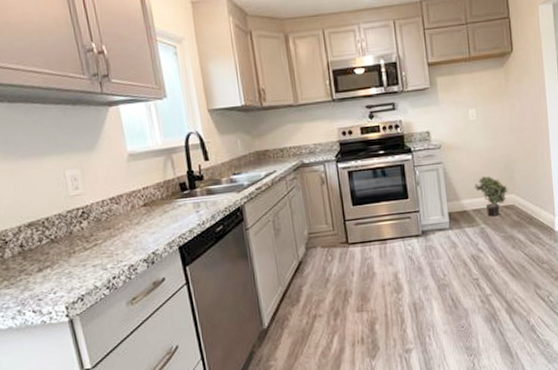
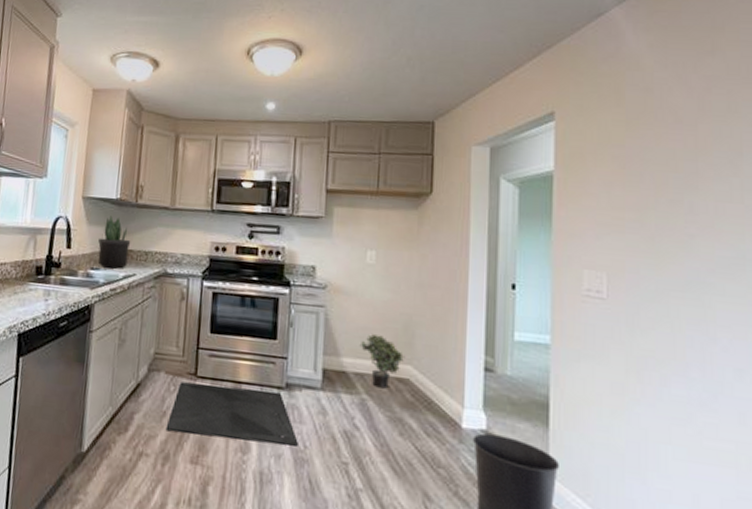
planter: none [234,122,266,171] -> present [98,215,131,269]
door mat: none [331,239,439,293] -> present [165,382,298,447]

